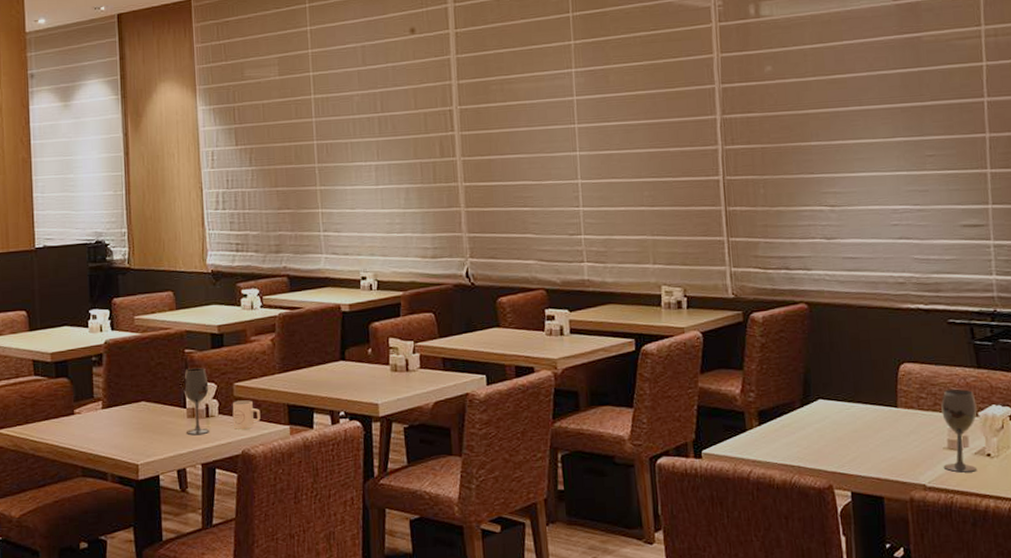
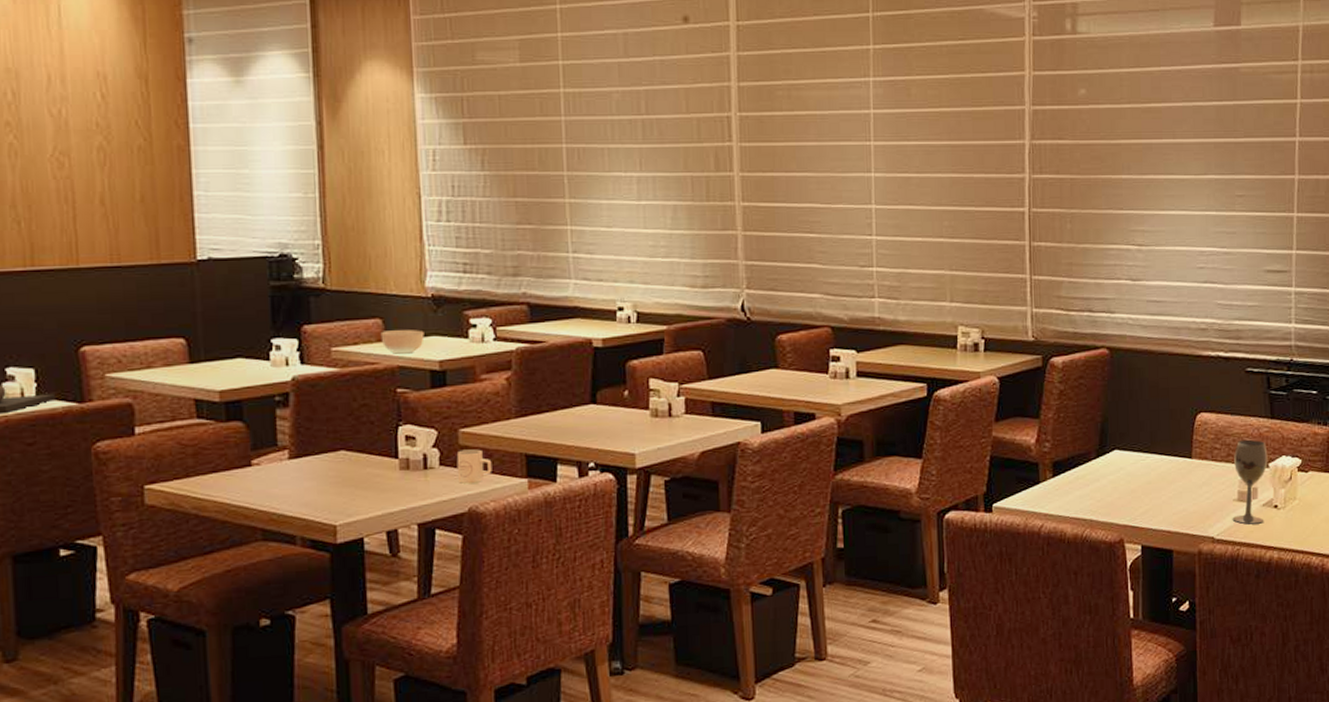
bowl: none [172,300,206,322] -> present [380,330,424,355]
wine glass: present [183,368,210,436] -> none [394,411,428,491]

